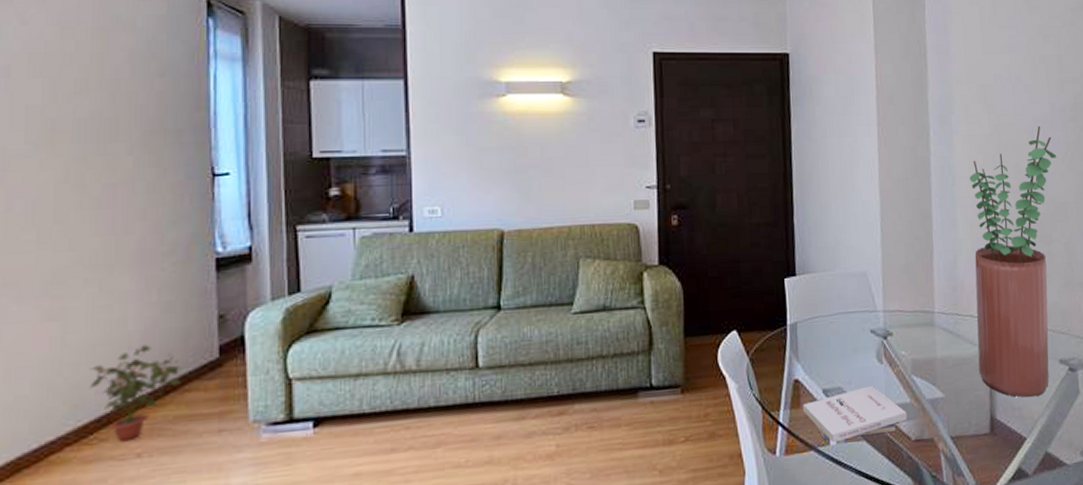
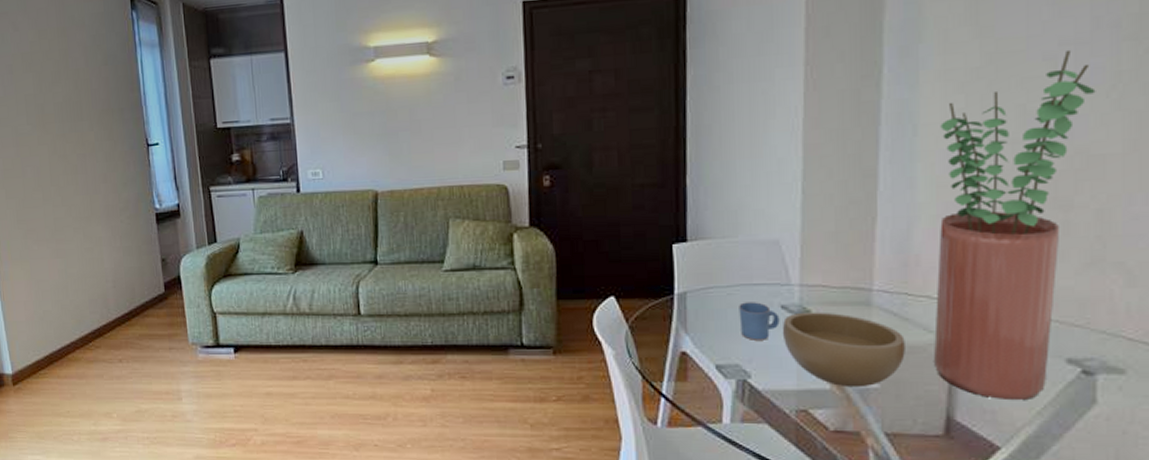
potted plant: present [89,344,181,442] -> none [84,279,142,350]
books: present [802,385,907,443] -> none [690,366,825,422]
mug: none [839,328,870,364] -> present [739,302,780,340]
bowl: none [872,333,960,399] -> present [782,312,905,388]

